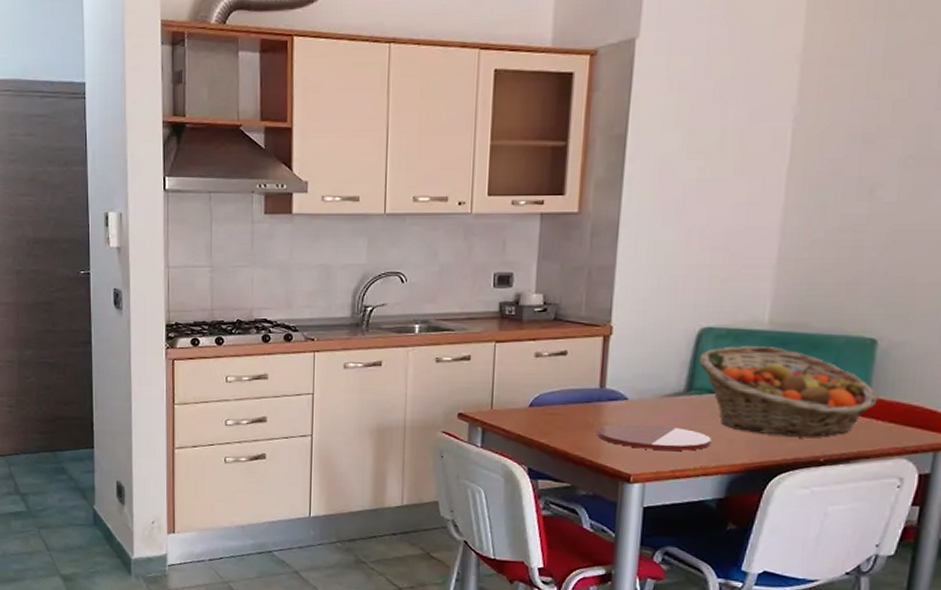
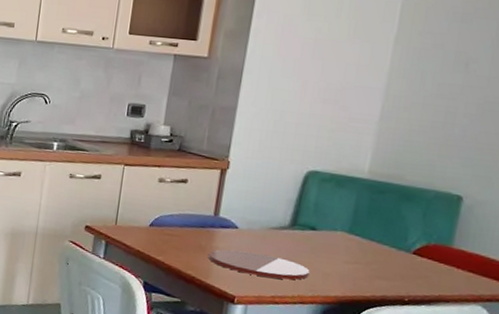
fruit basket: present [699,346,878,437] -> none [304,189,460,279]

